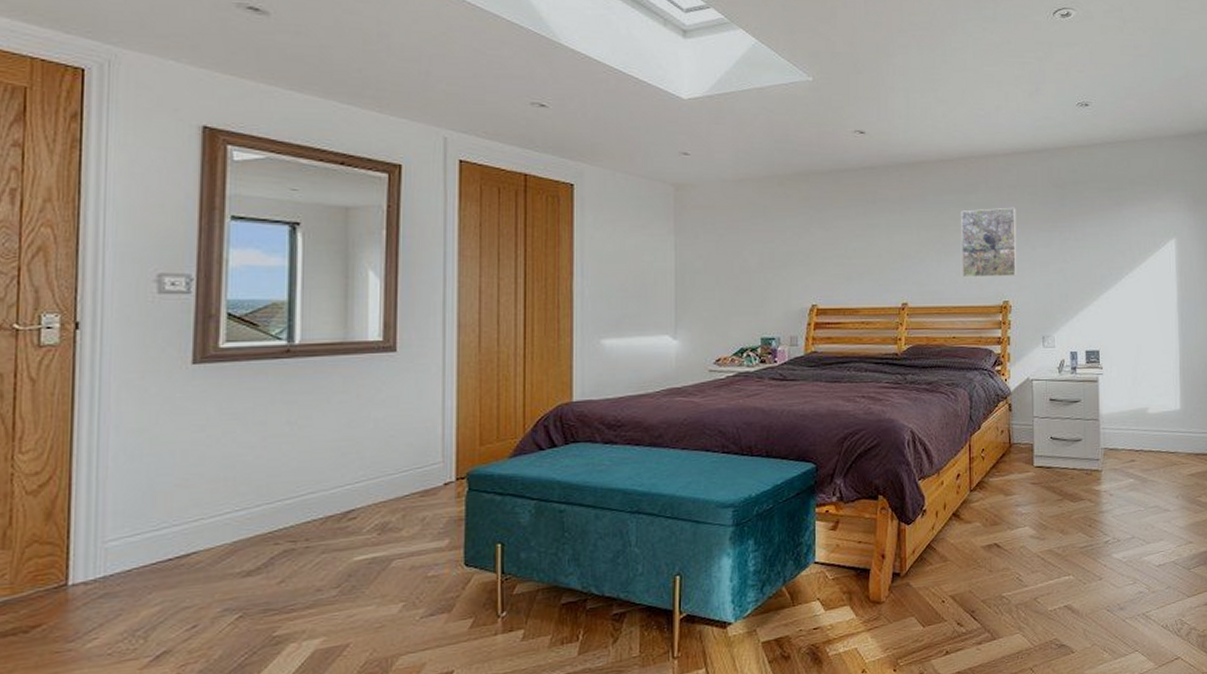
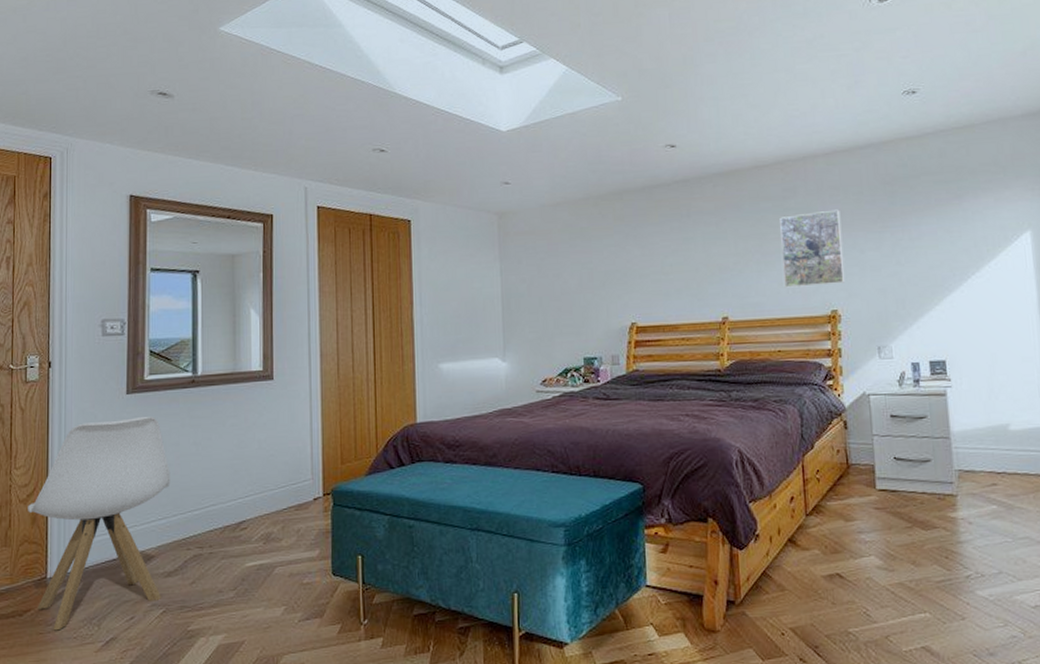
chair: none [39,390,254,648] -> present [28,415,170,631]

